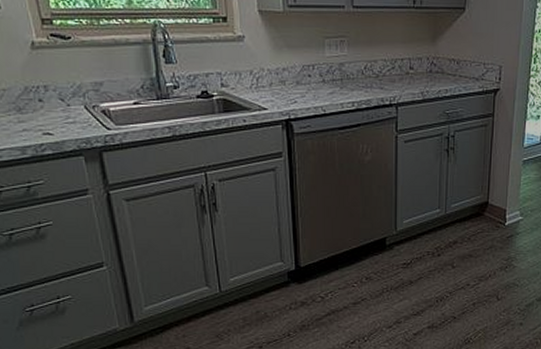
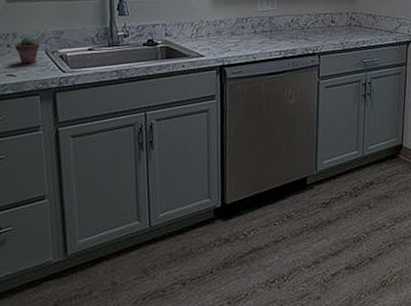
potted succulent: none [48,89,77,121] -> present [15,36,40,64]

